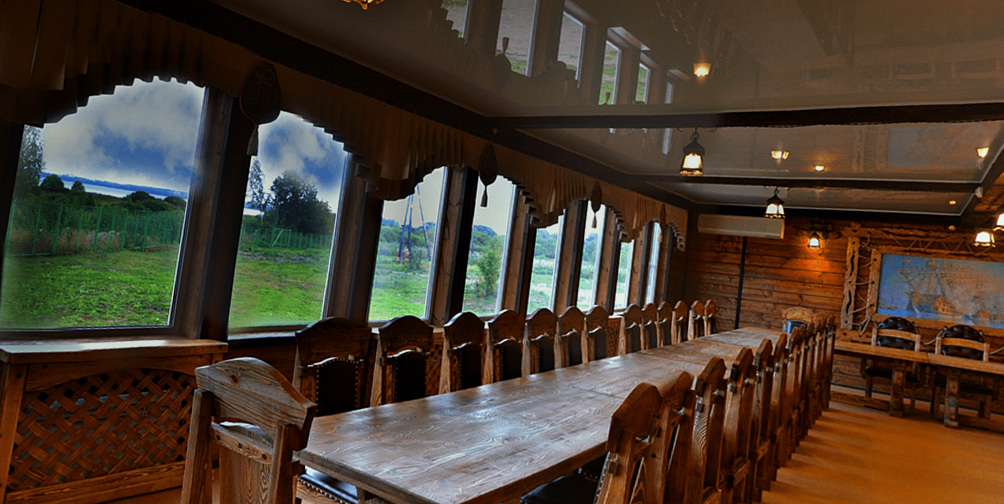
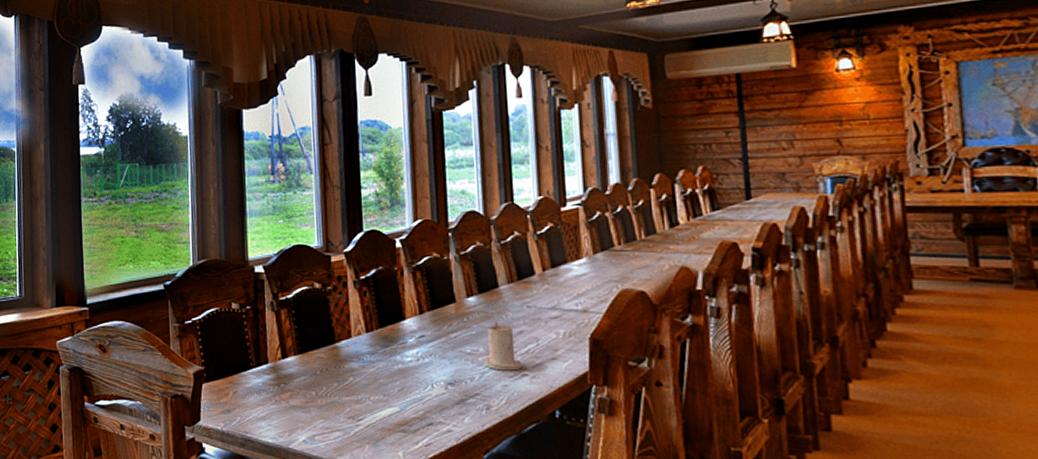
candle: none [533,395,562,435] -> present [483,321,522,371]

